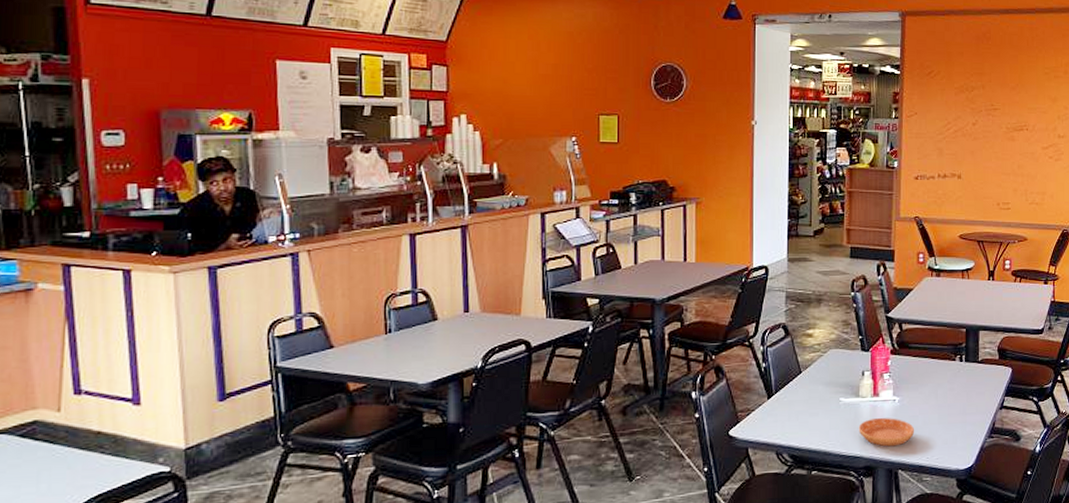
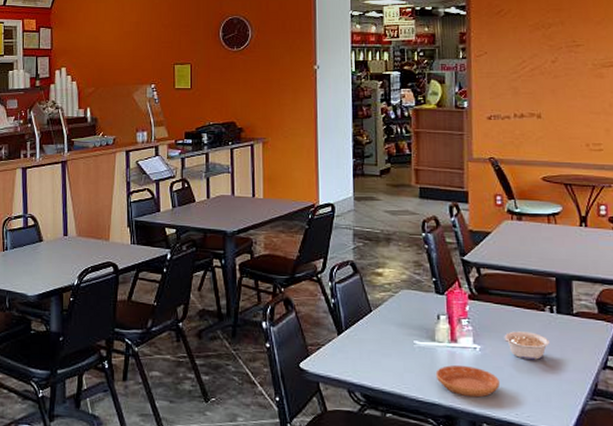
legume: none [920,381,958,407] -> present [504,331,550,360]

